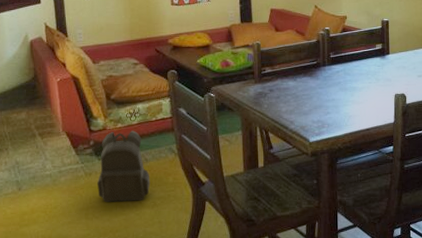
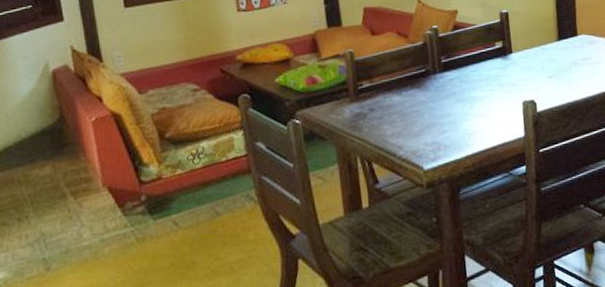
backpack: present [96,130,151,202] -> none [153,176,225,274]

